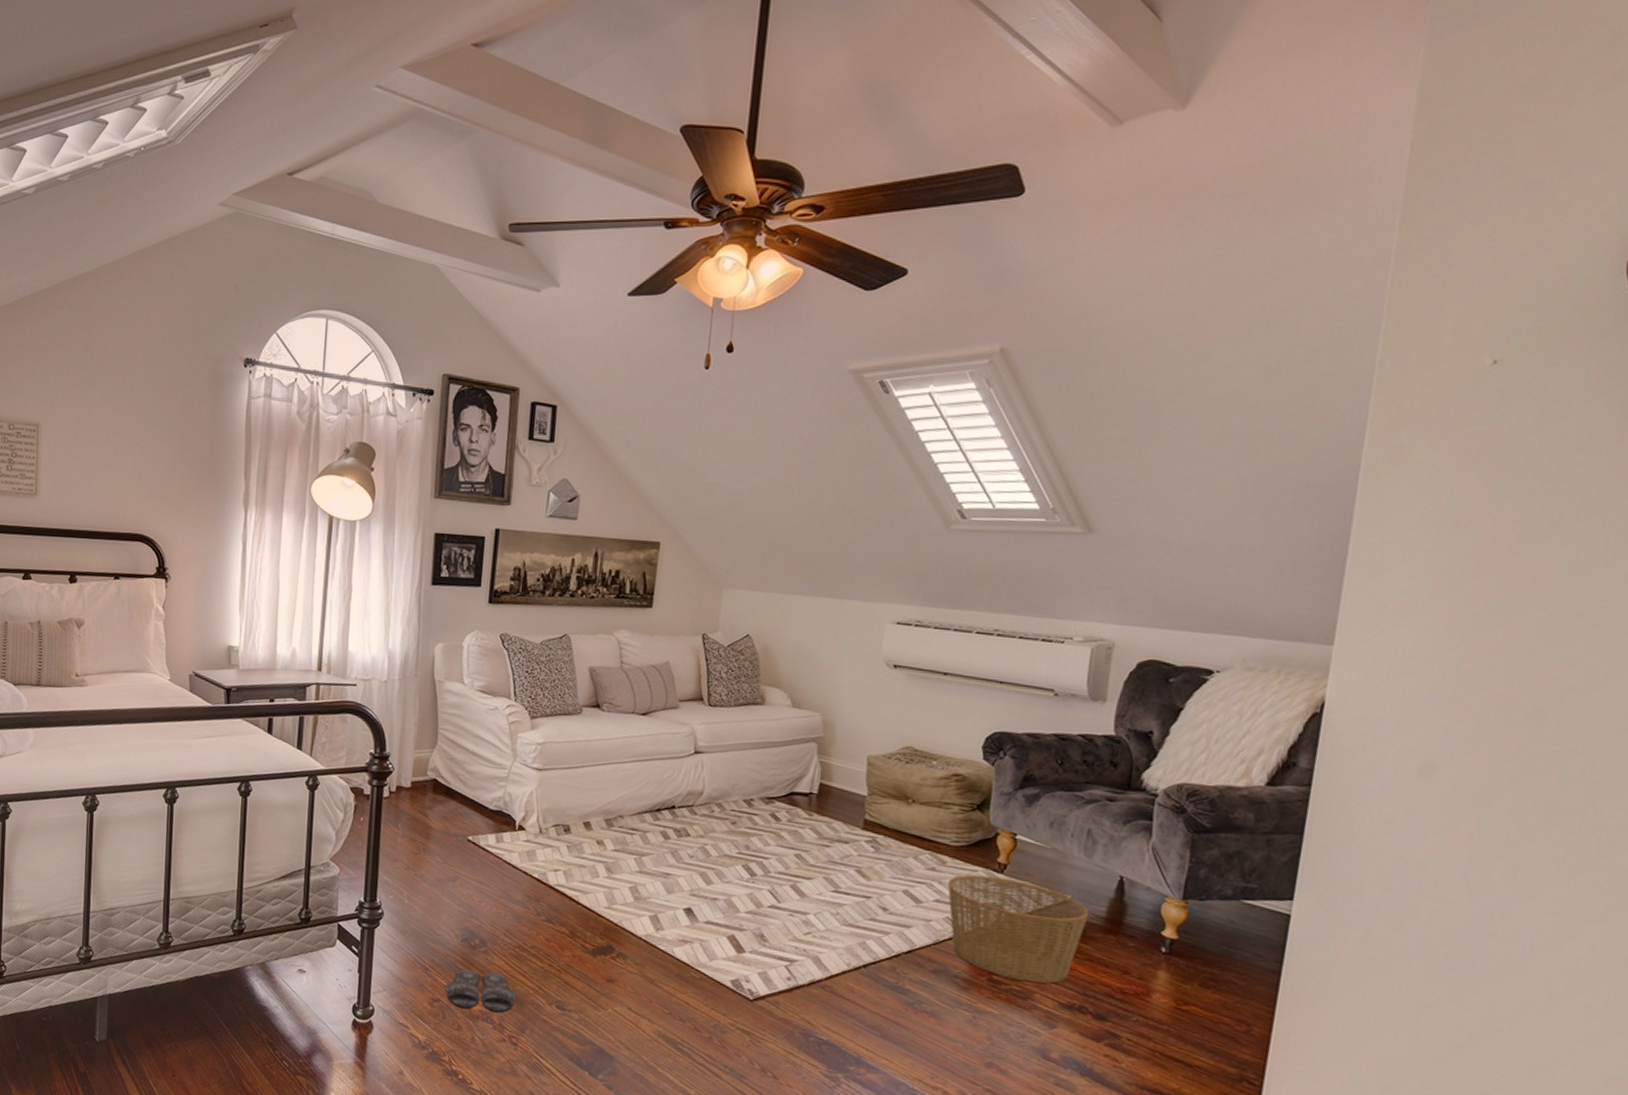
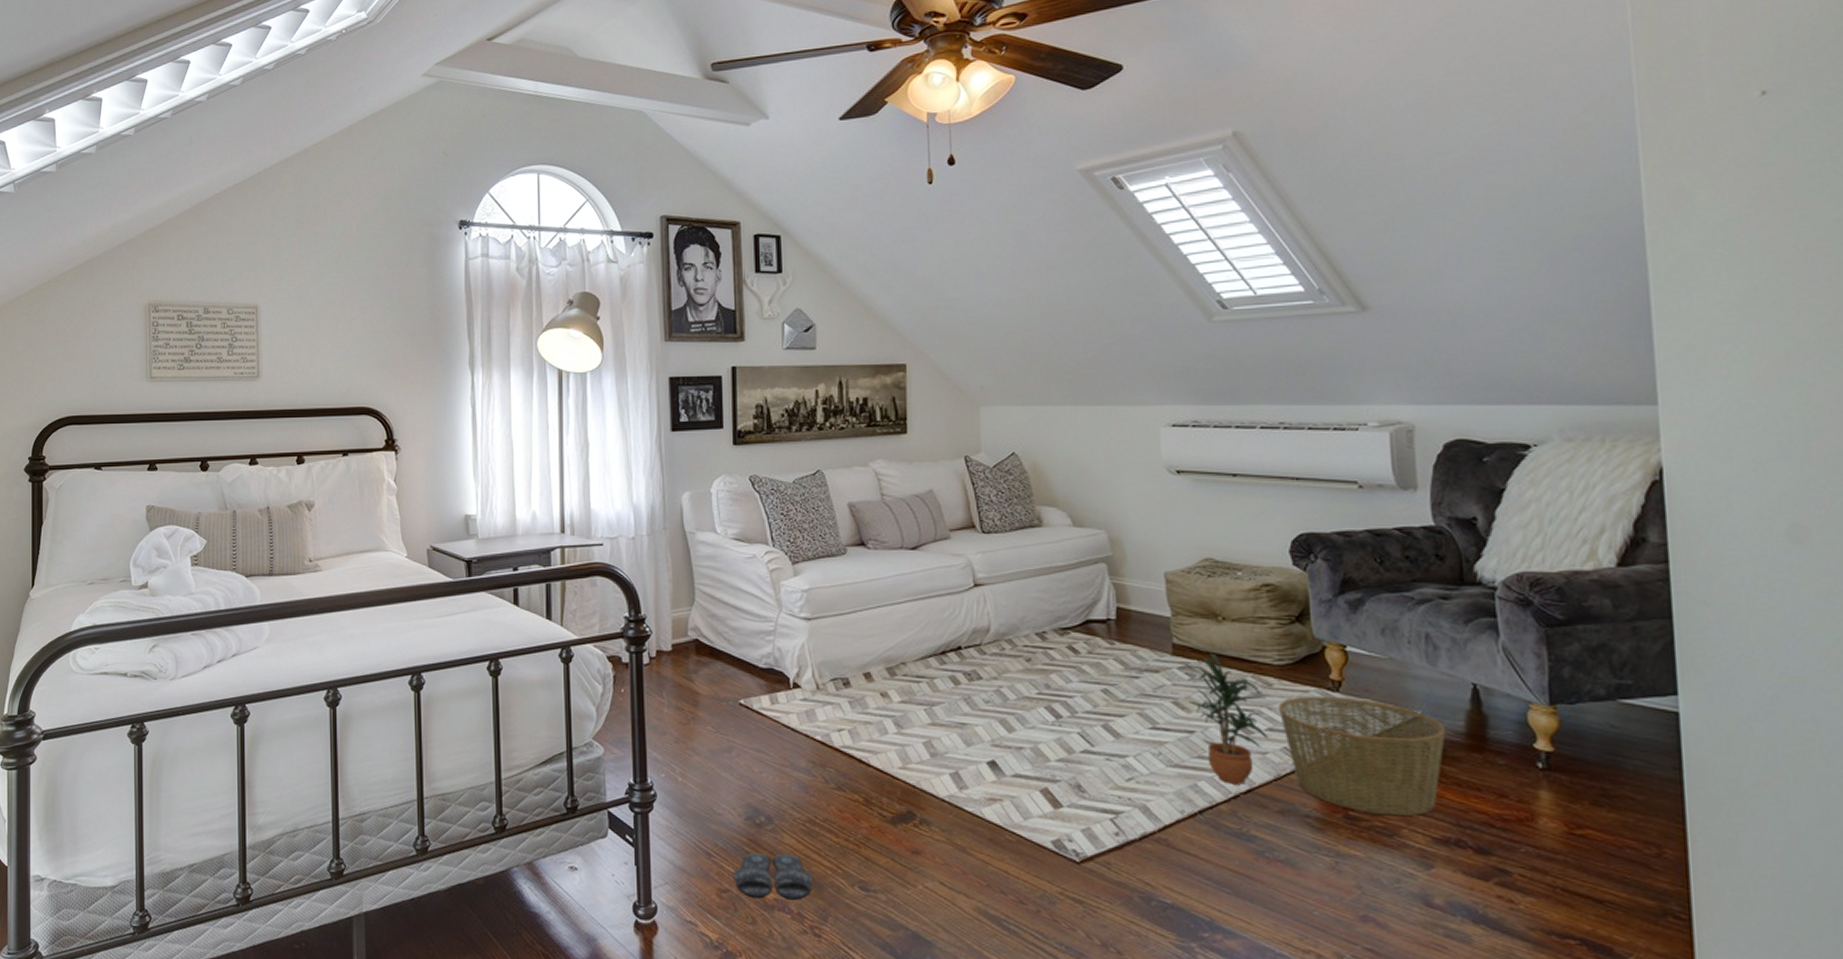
potted plant: none [870,830,939,946] -> present [1187,653,1268,785]

